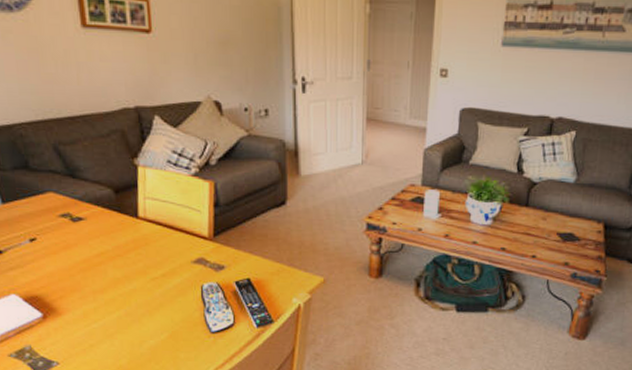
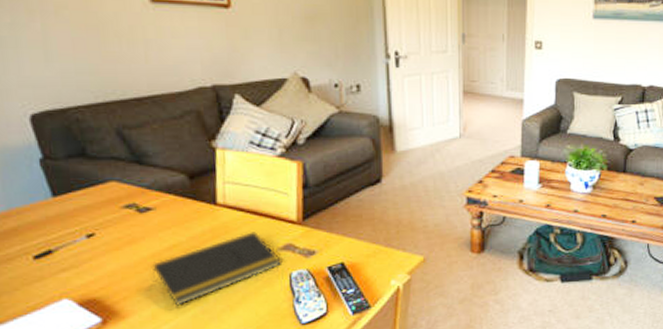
notepad: none [83,245,195,307] -> present [152,232,283,306]

